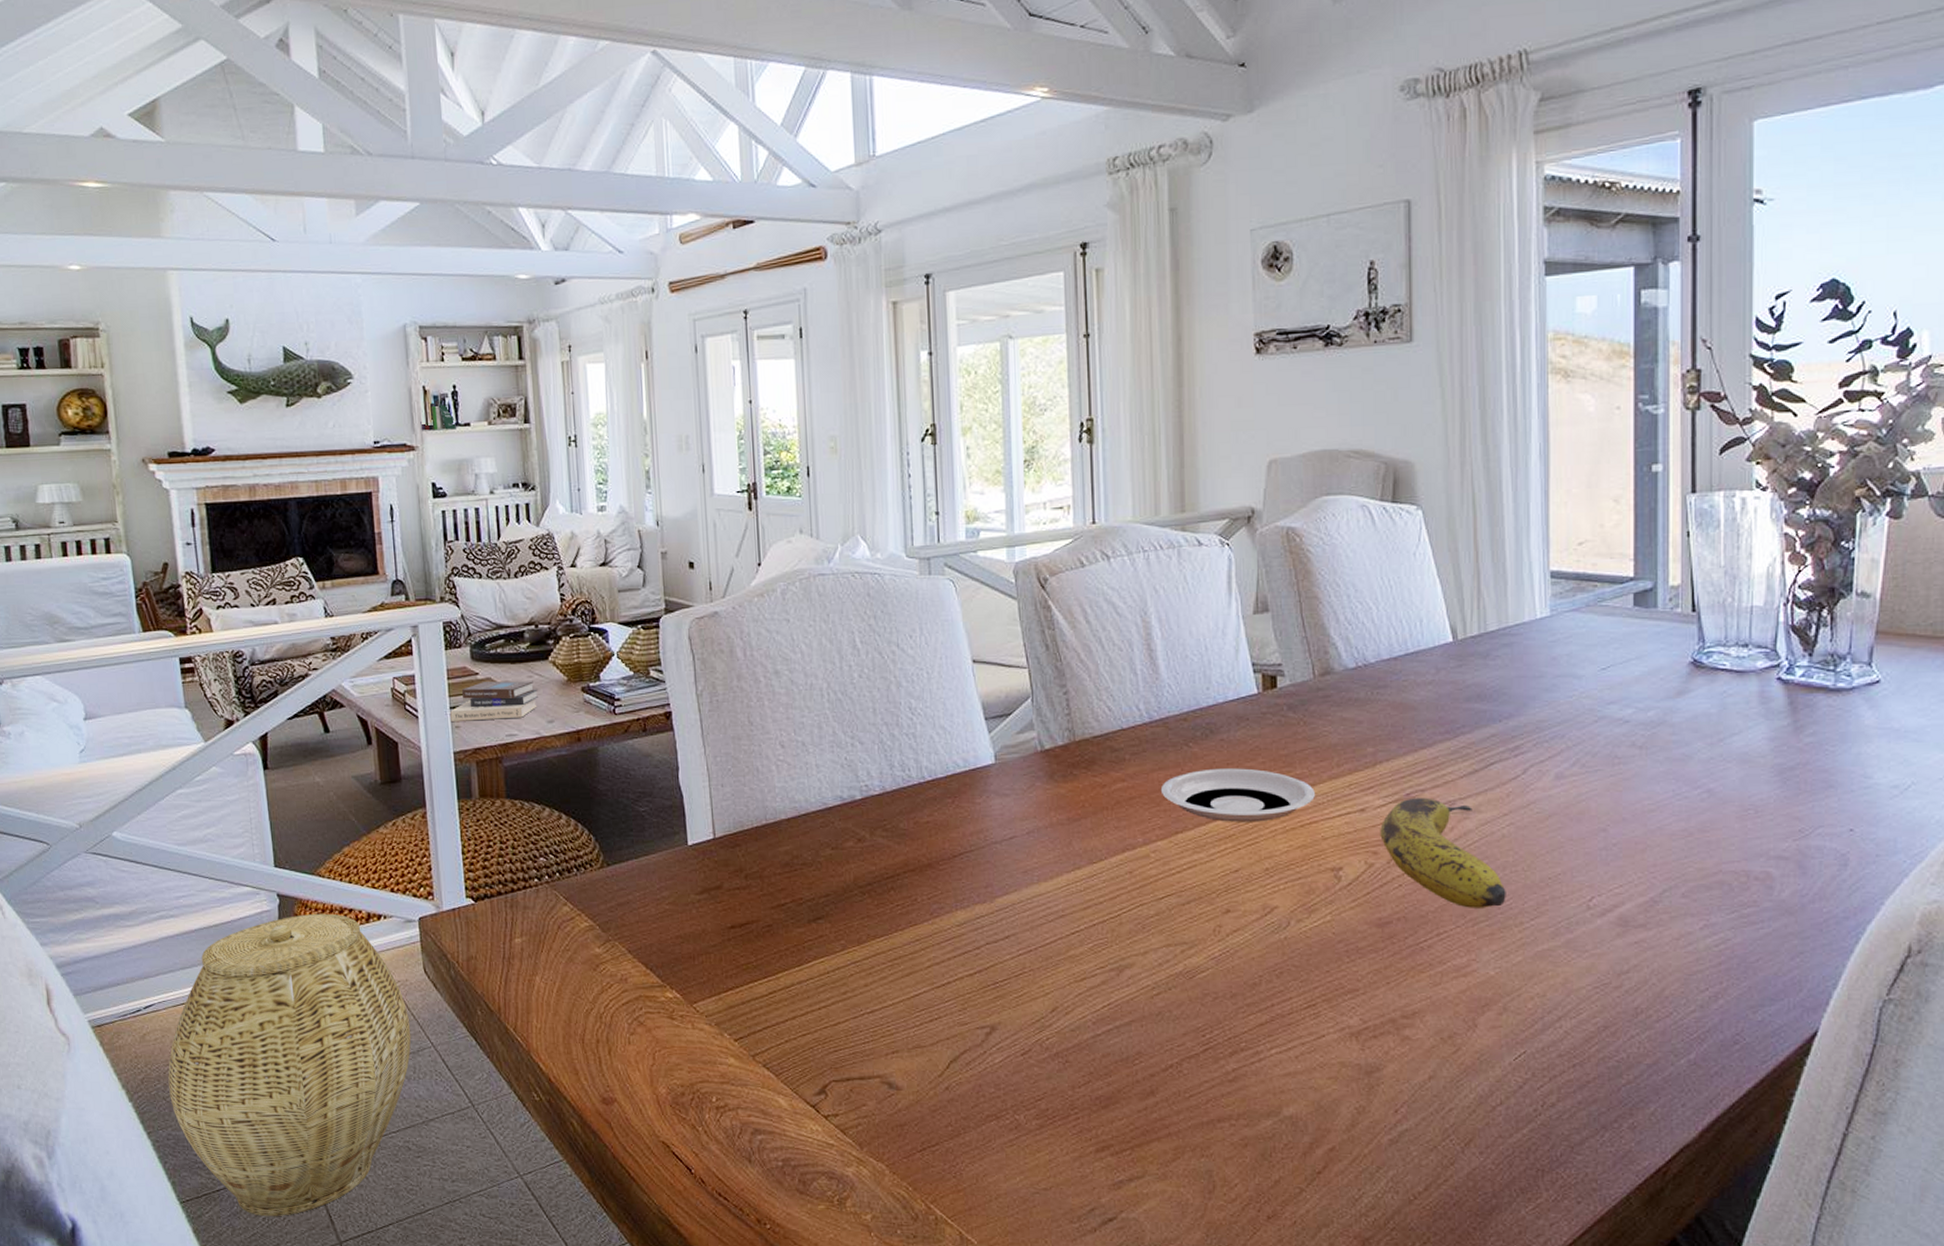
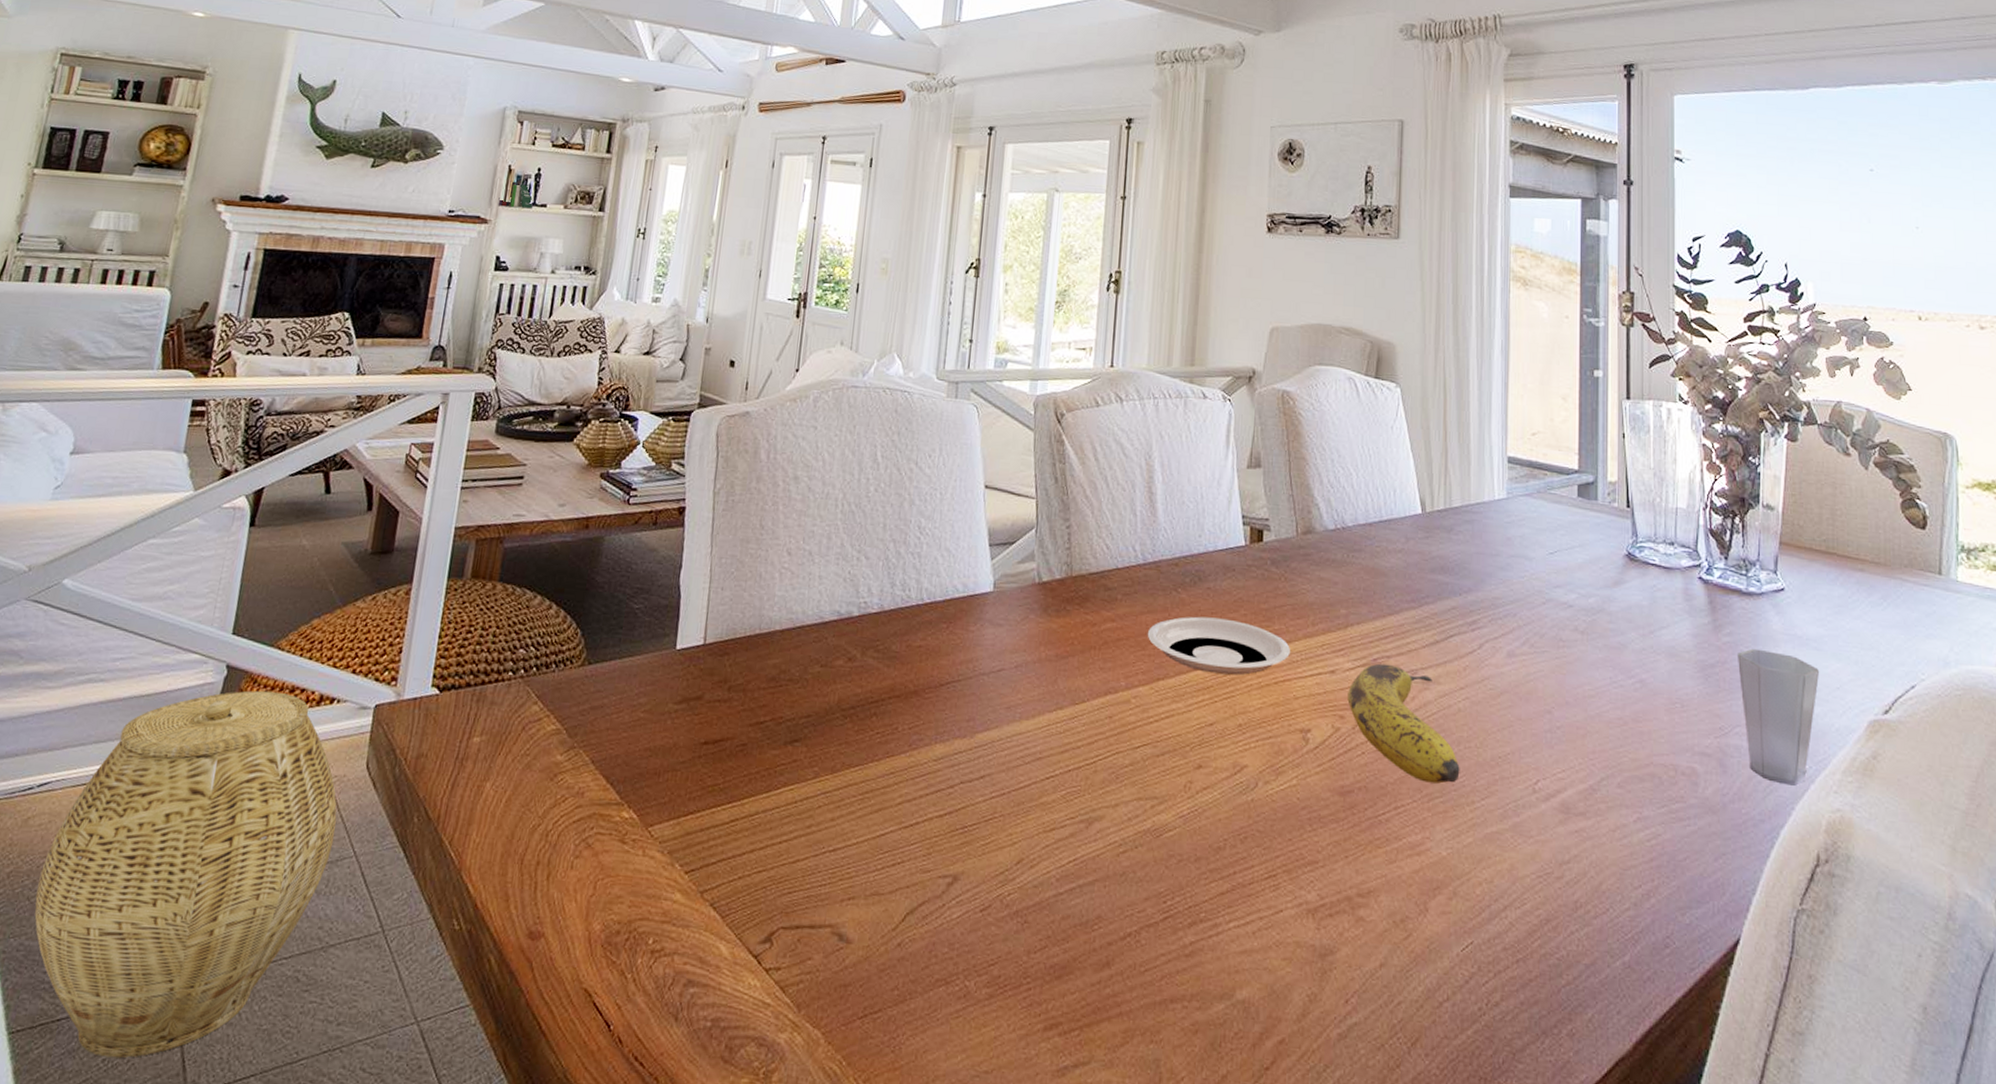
books: present [450,681,538,721] -> none [460,457,556,499]
cup: none [1821,746,1920,881] -> present [1736,648,1820,786]

